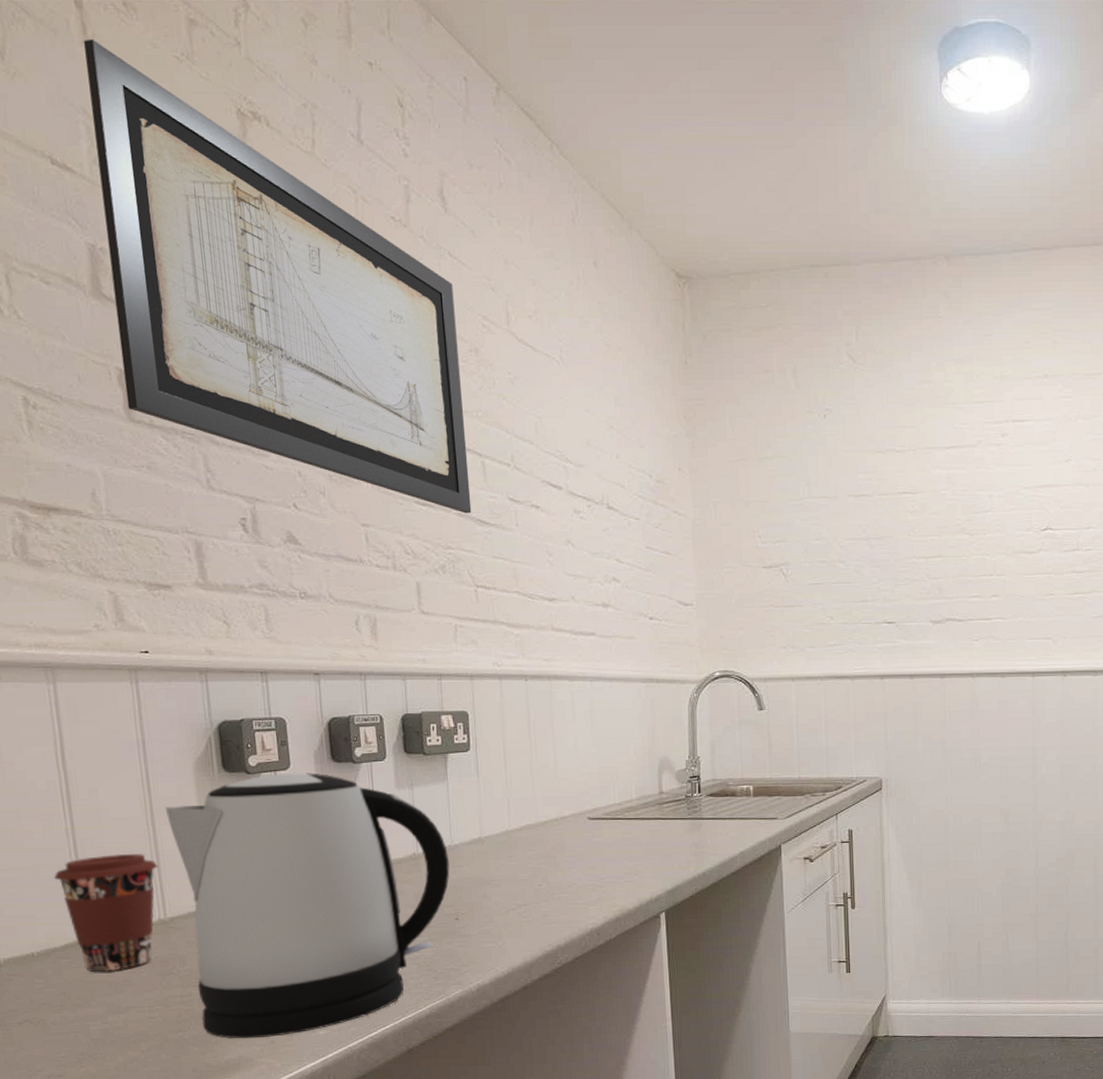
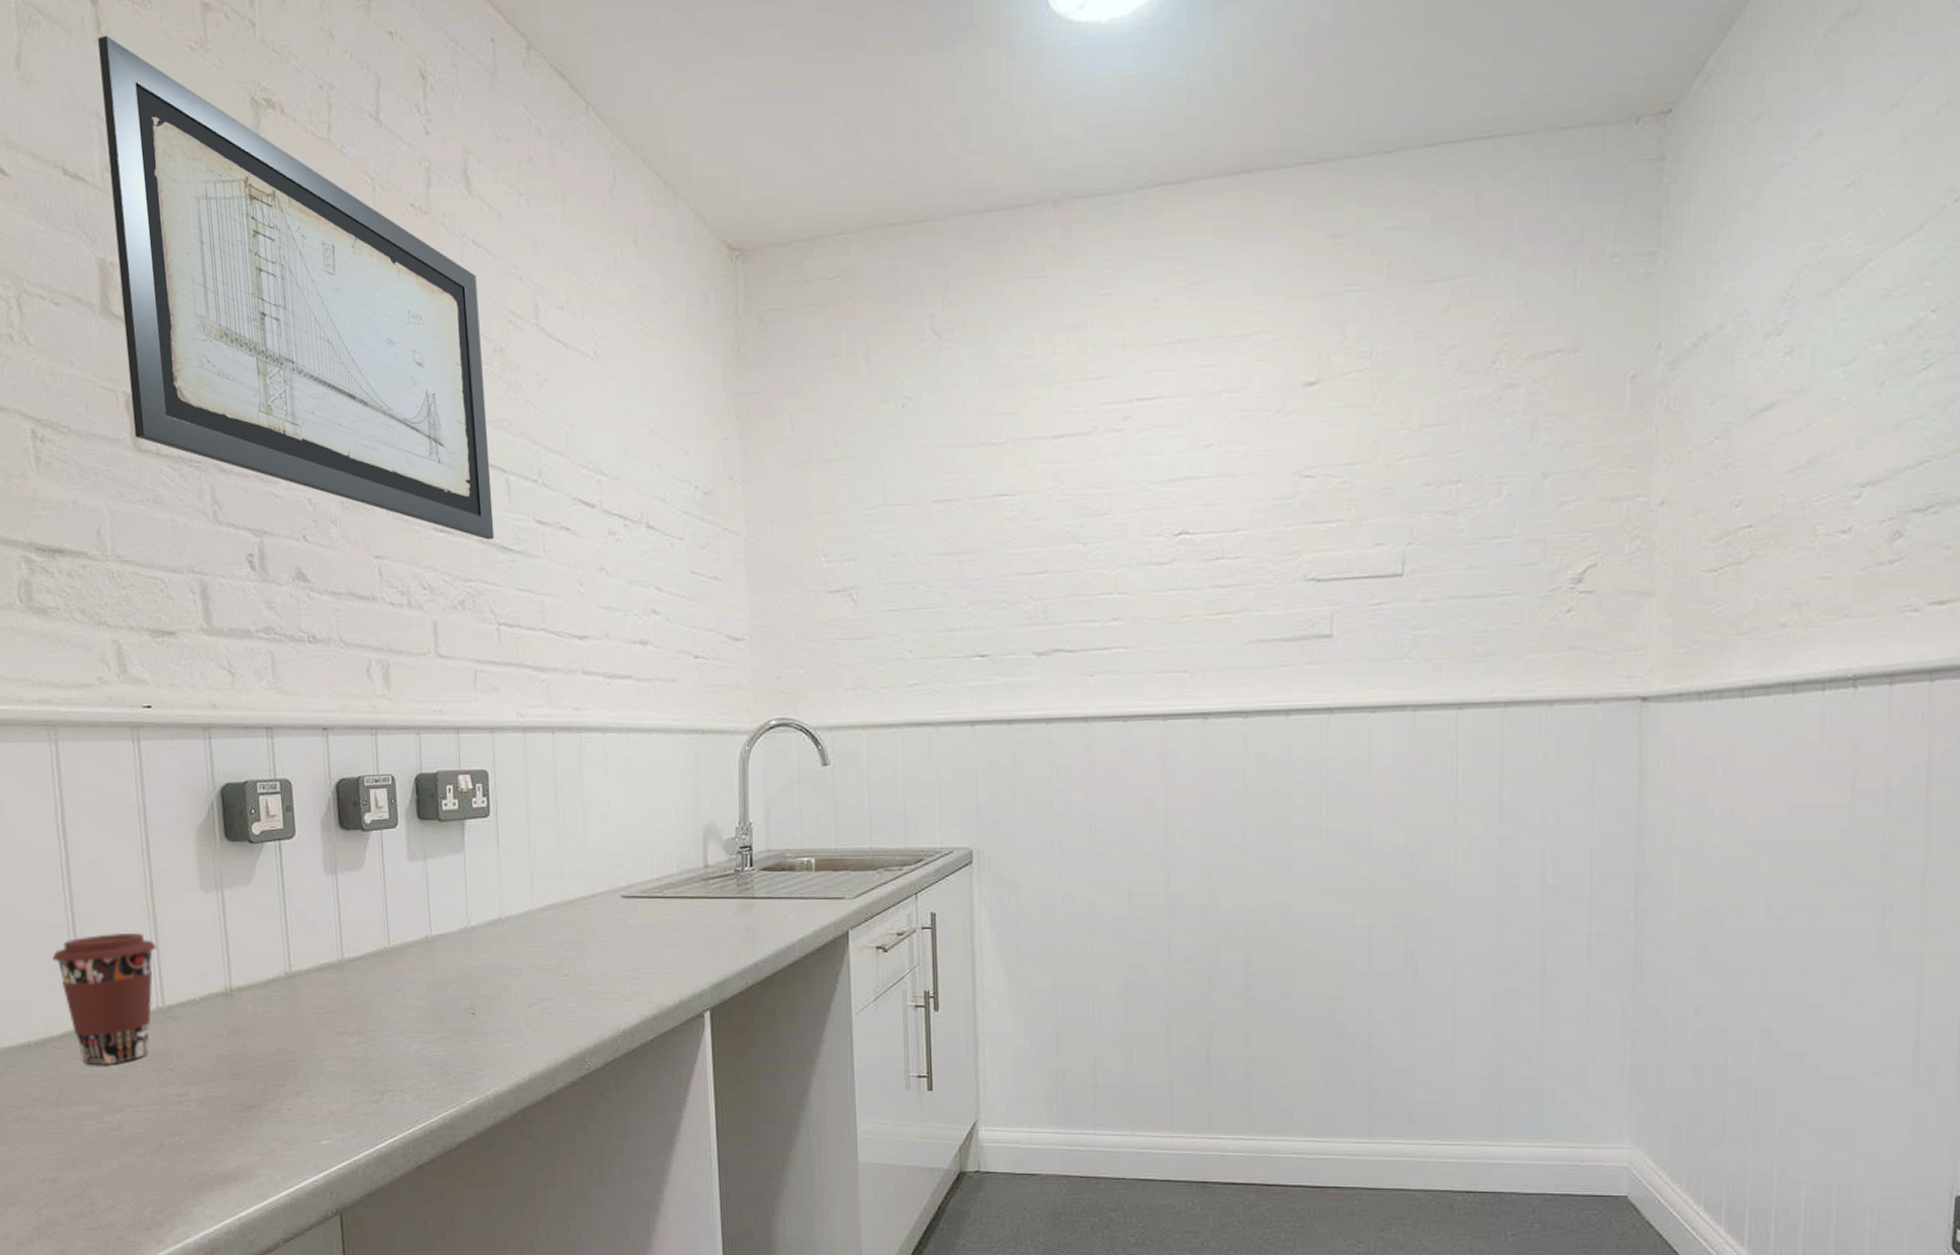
kettle: present [165,773,450,1039] -> none [165,842,466,1146]

